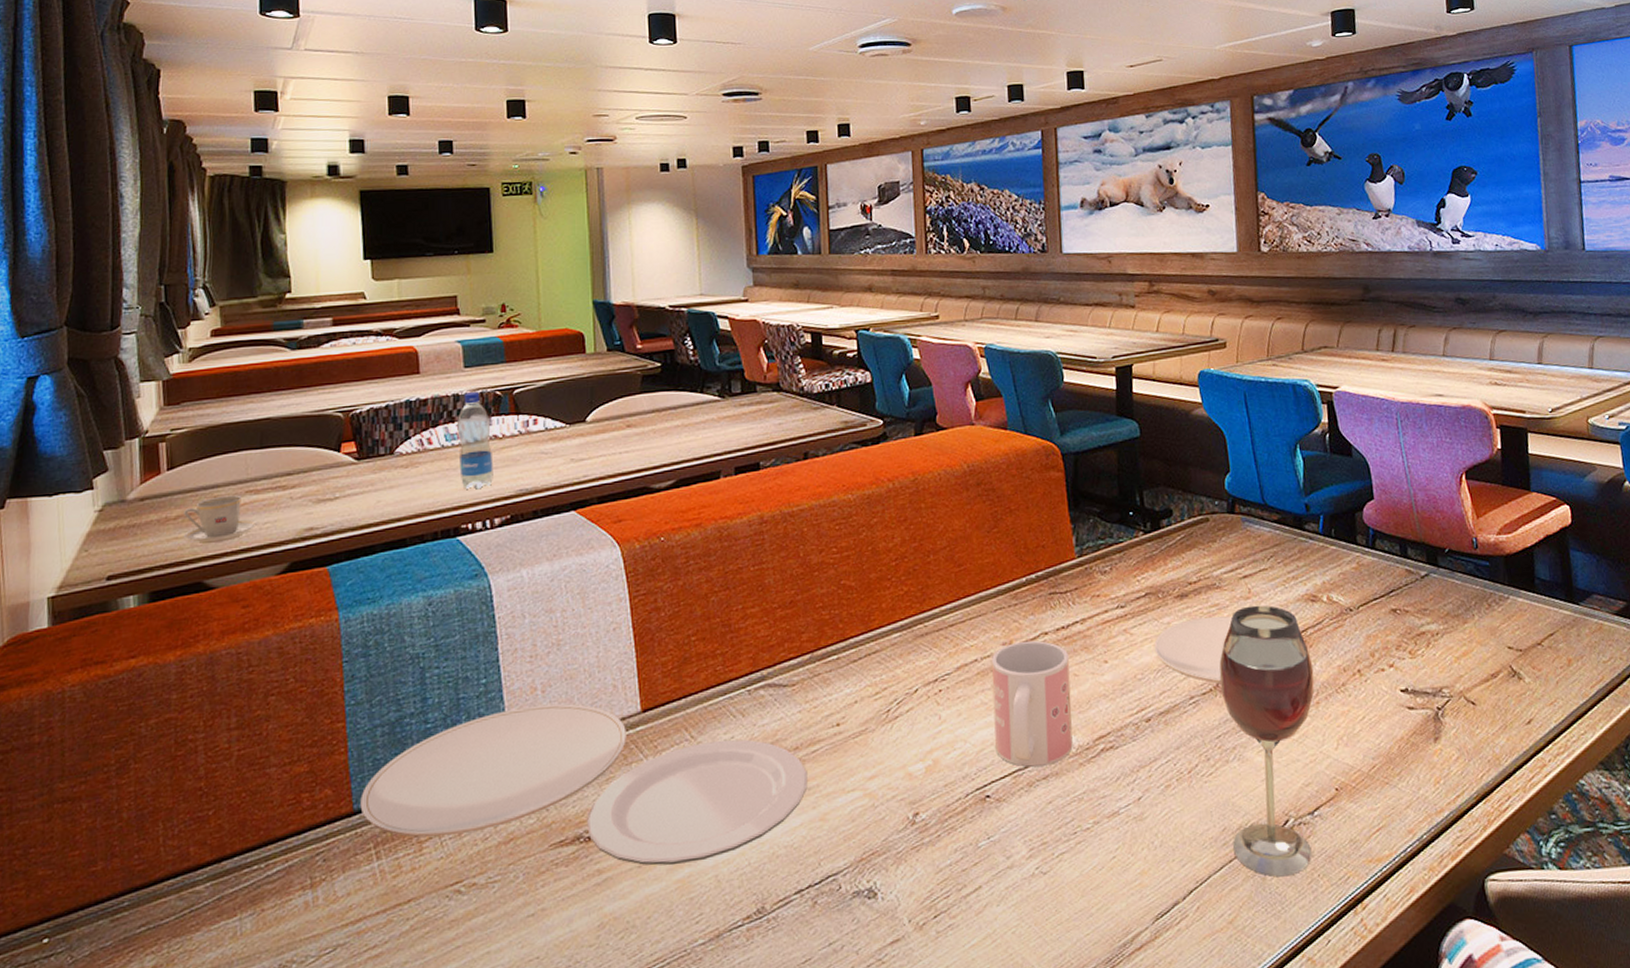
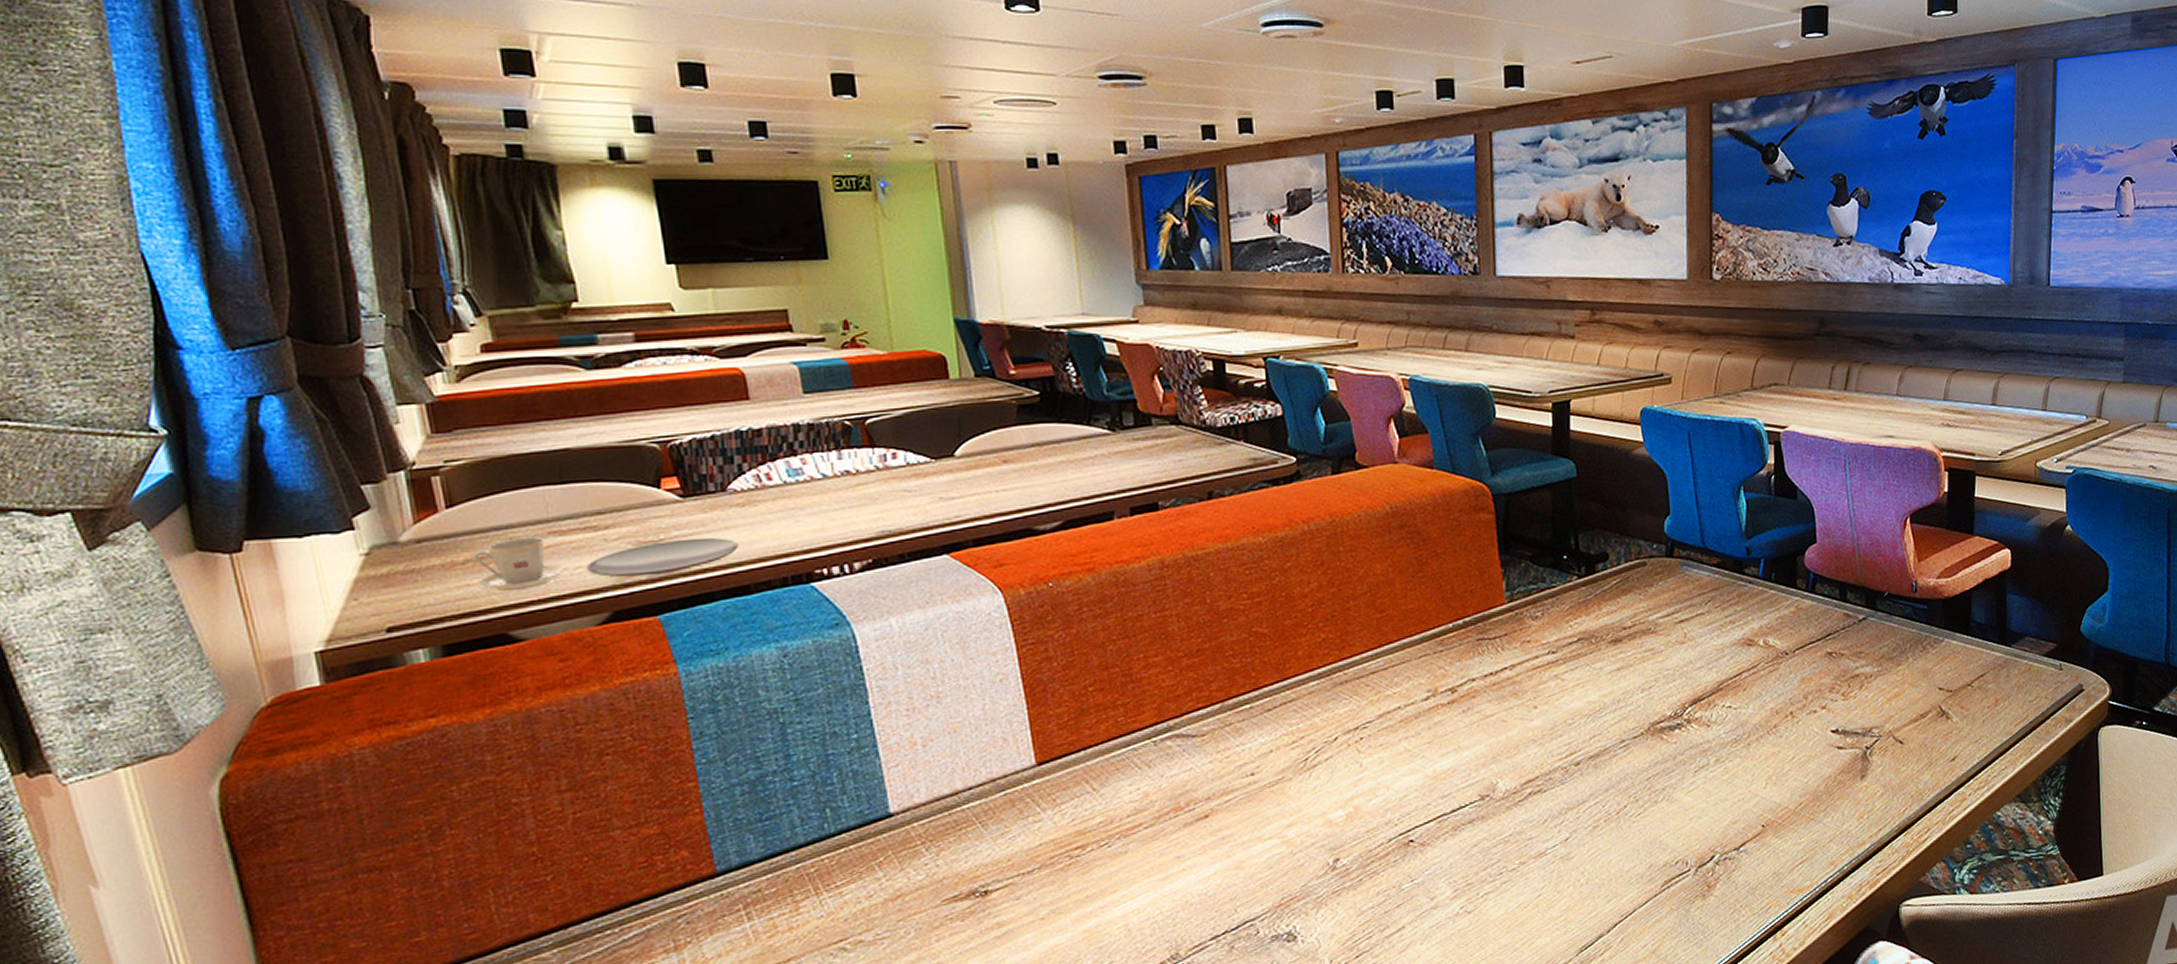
plate: none [274,495,400,532] -> present [587,537,739,578]
plate: present [360,703,626,838] -> none [723,757,1021,897]
bottle: present [457,392,493,490] -> none [800,422,849,531]
plate: present [587,739,808,866] -> none [982,790,1221,918]
mug: present [991,640,1073,767] -> none [1415,686,1500,812]
plate: present [1154,616,1233,684] -> none [1585,660,1667,727]
wineglass: present [1219,605,1315,877] -> none [1651,649,1747,909]

